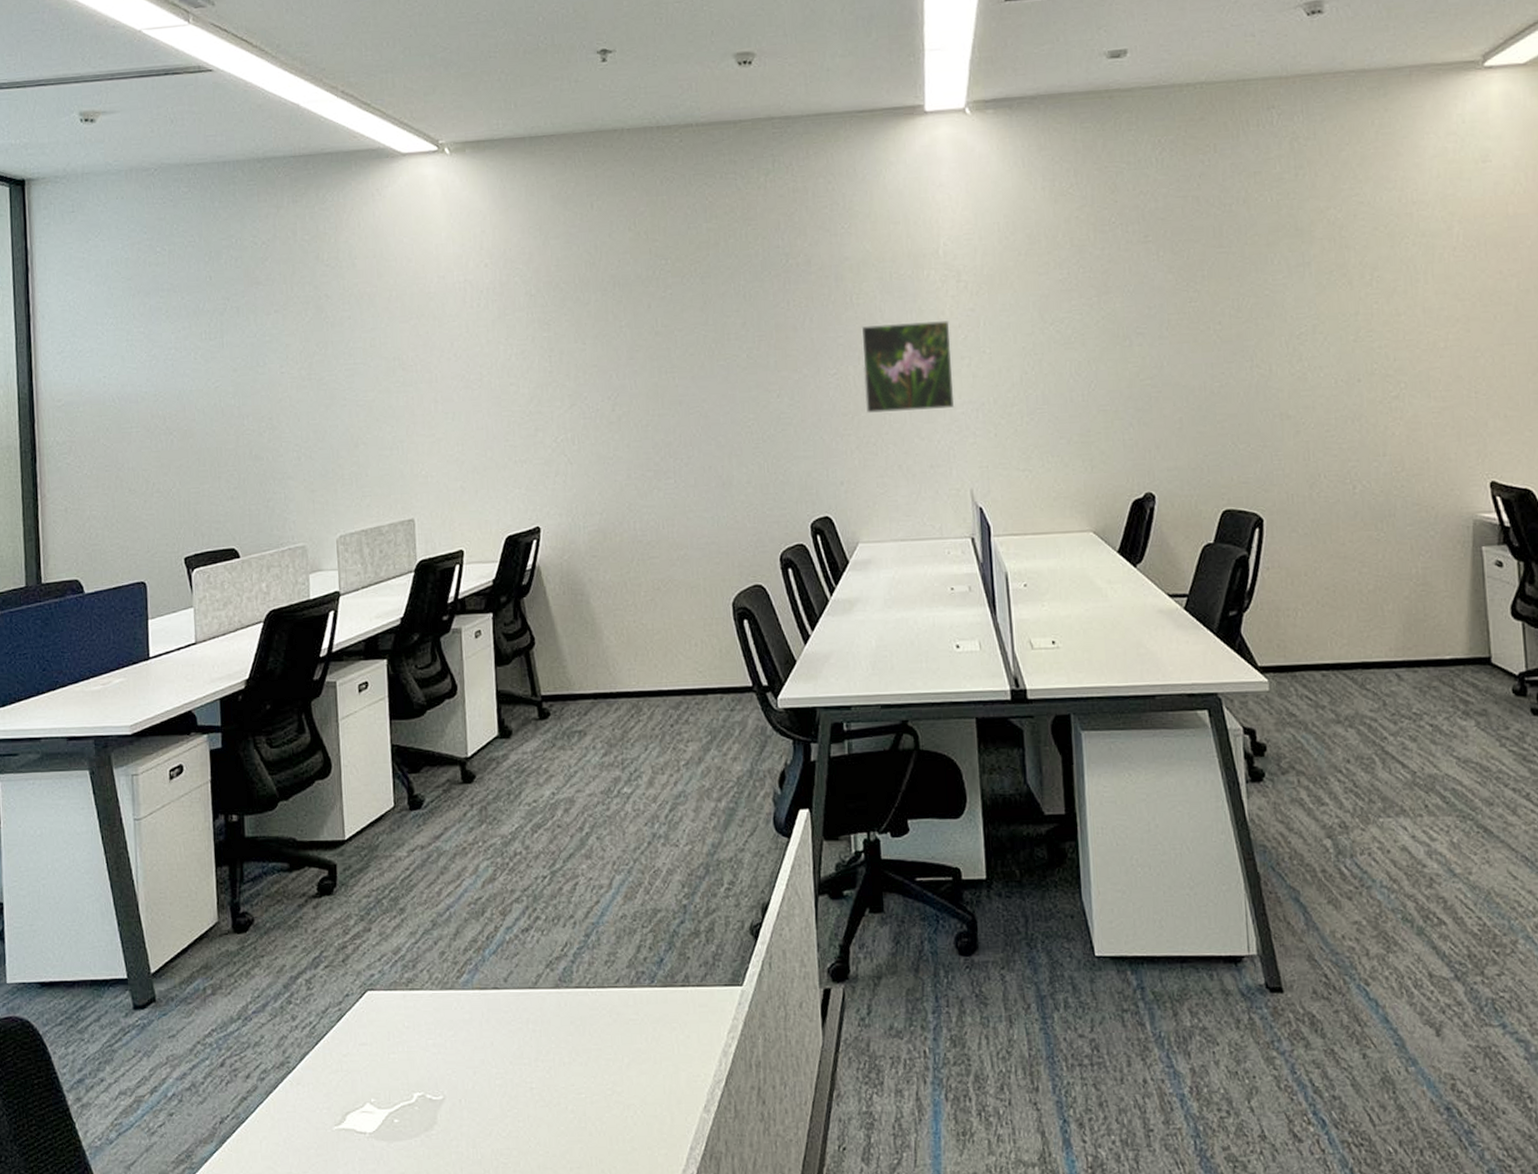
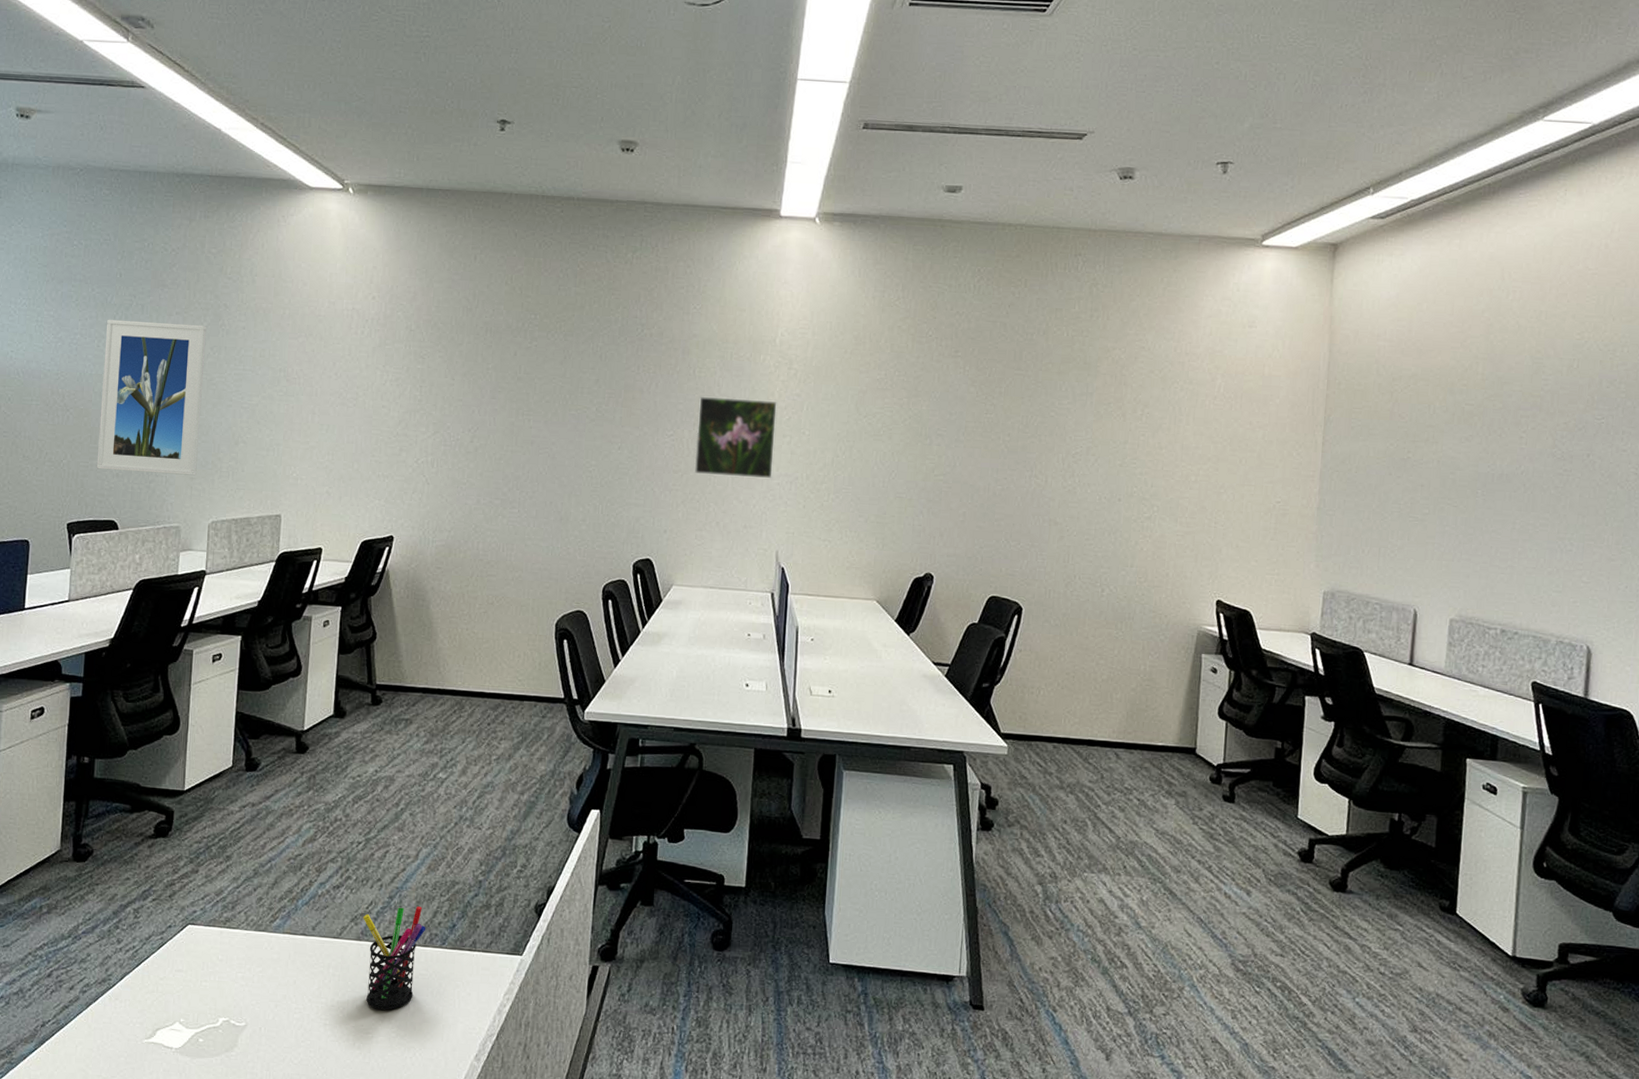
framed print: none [202,320,317,494] -> present [96,319,207,476]
pen holder: none [559,942,631,1065] -> present [363,906,426,1010]

